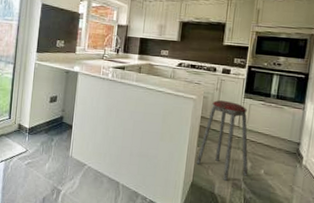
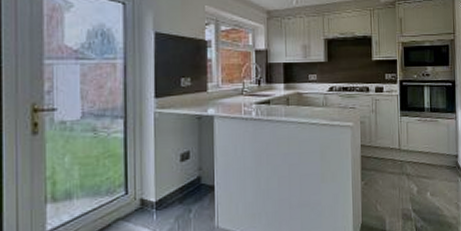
music stool: present [196,100,248,181] -> none [362,123,416,213]

